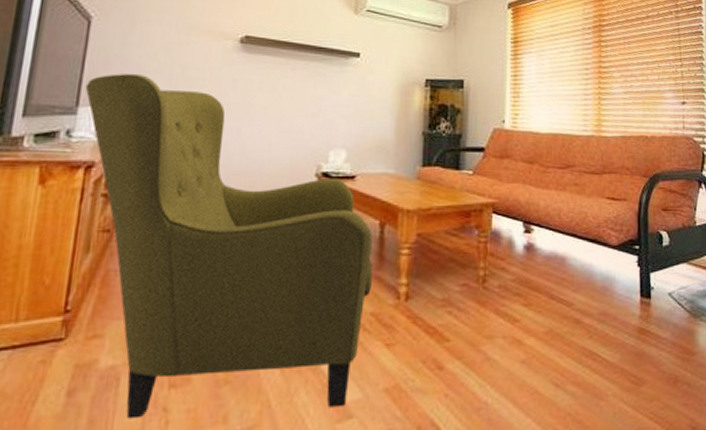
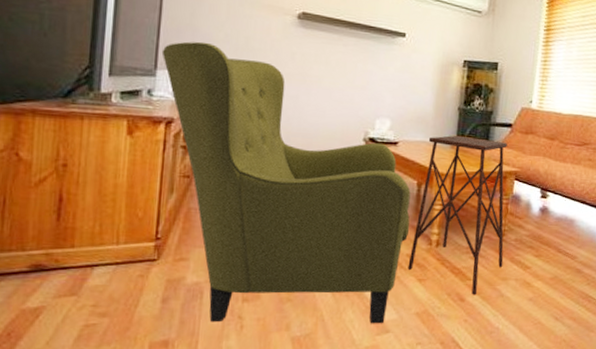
side table: none [372,164,487,361] -> present [407,135,508,295]

